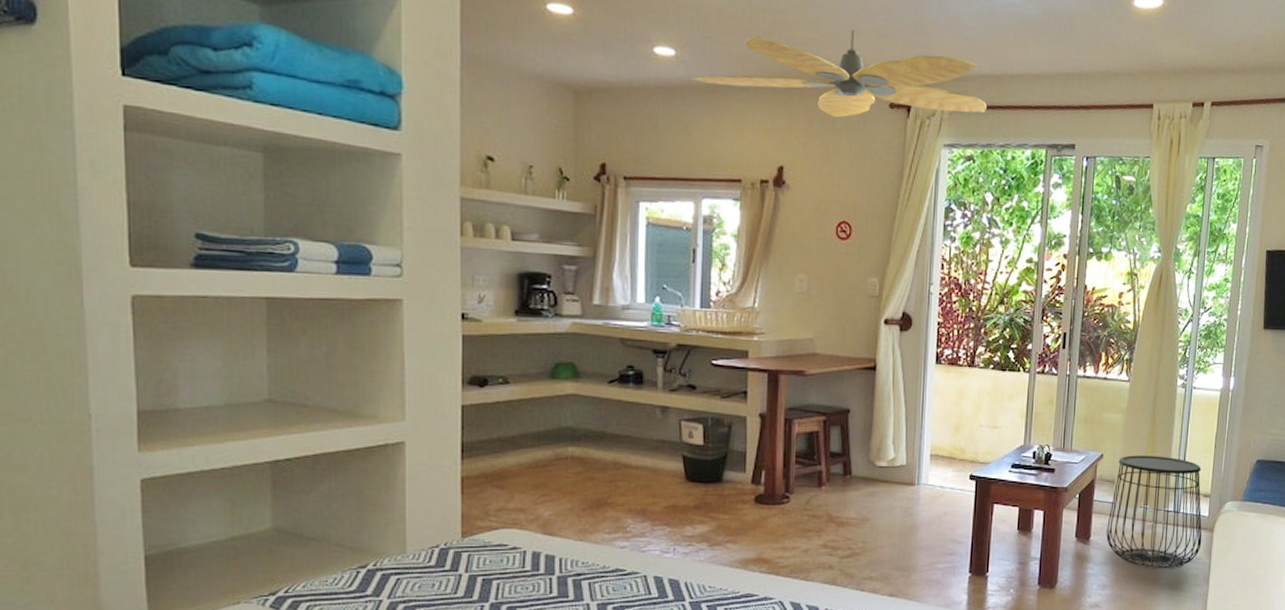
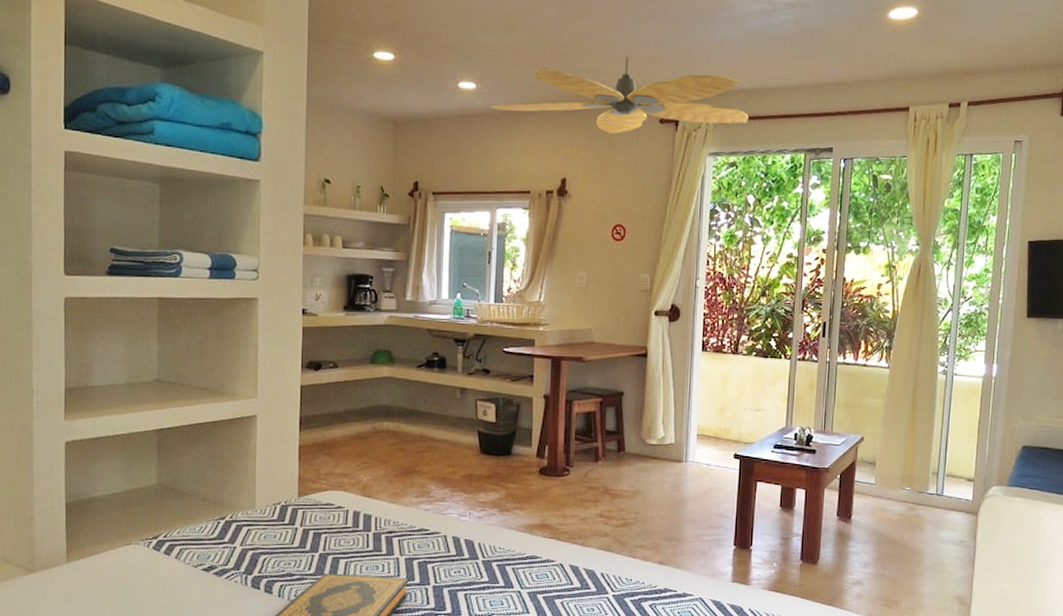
side table: present [1106,455,1202,568] -> none [868,439,966,549]

